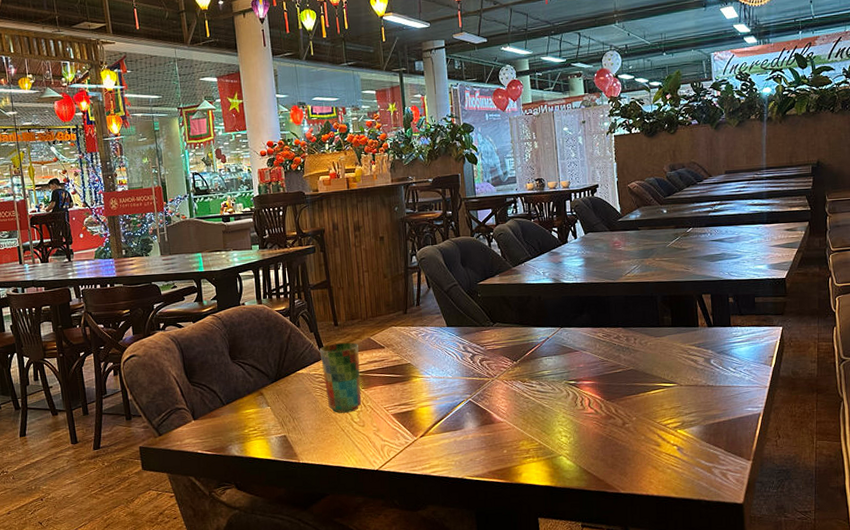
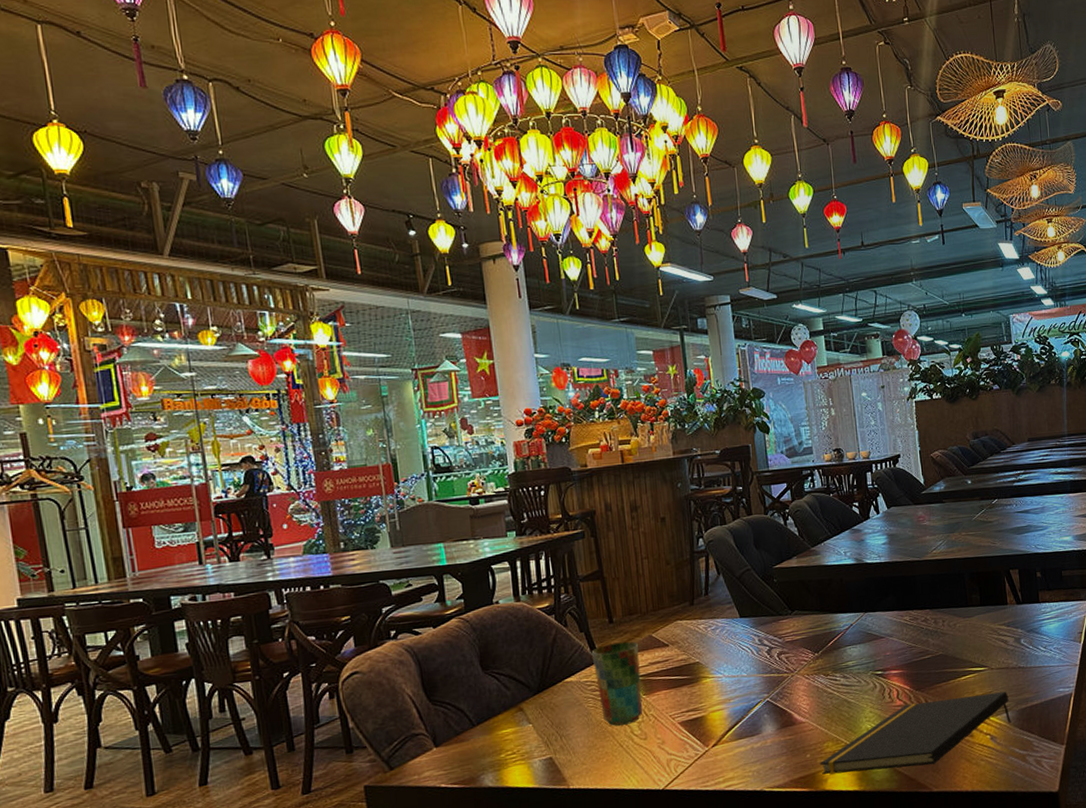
notepad: none [515,407,698,470] -> present [819,691,1011,775]

